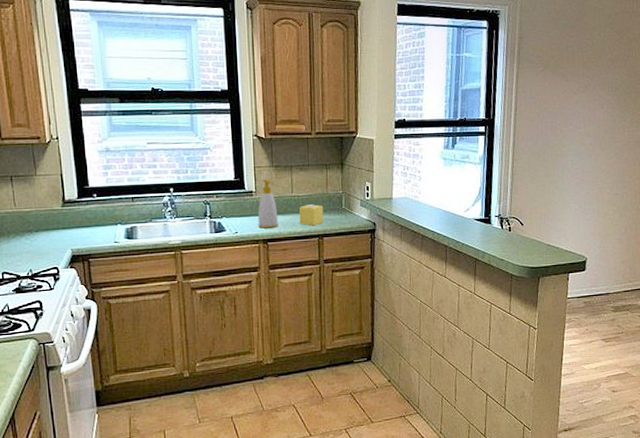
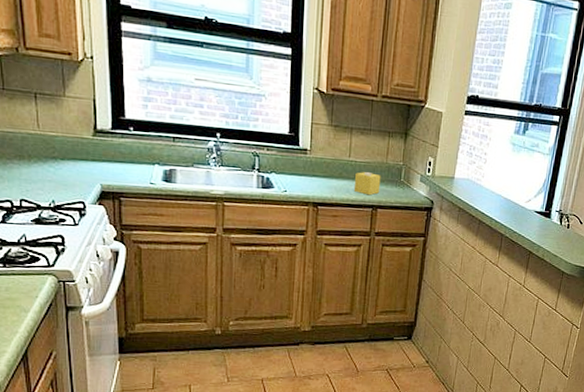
soap bottle: present [257,179,279,229] -> none [309,138,332,192]

